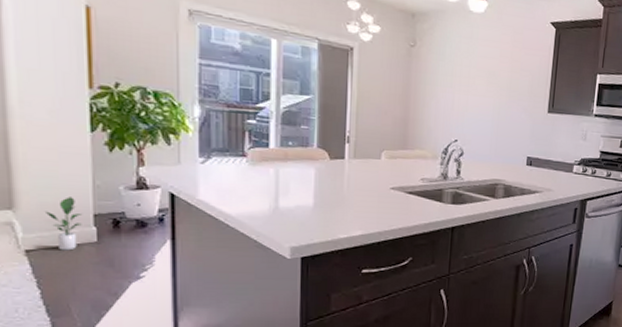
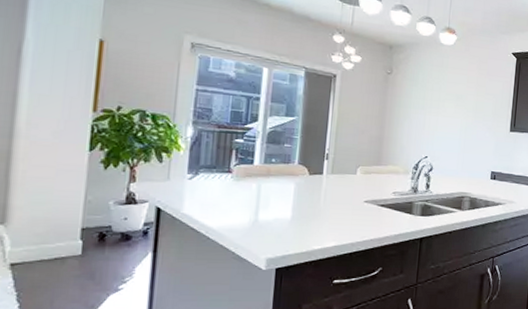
potted plant: present [46,197,82,251] -> none [36,211,70,264]

